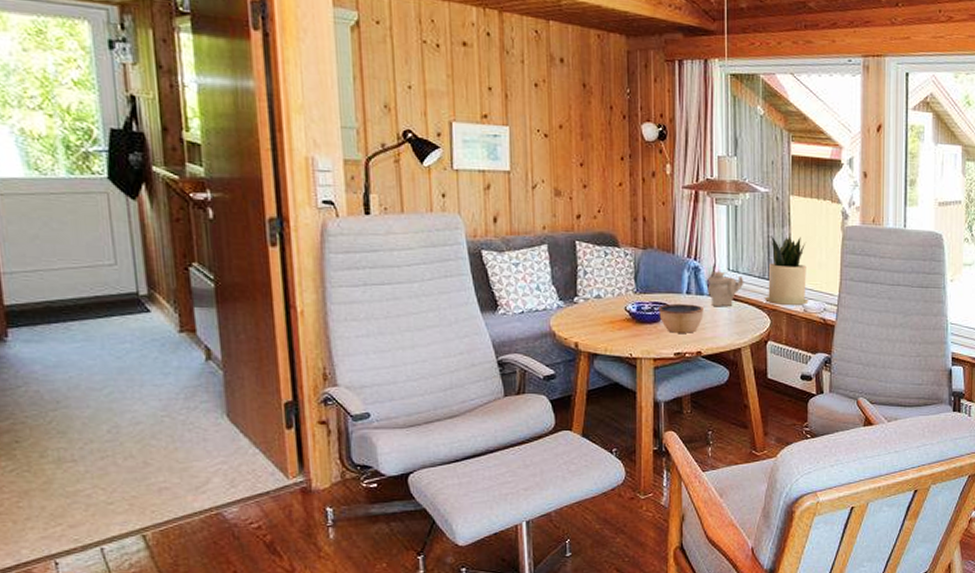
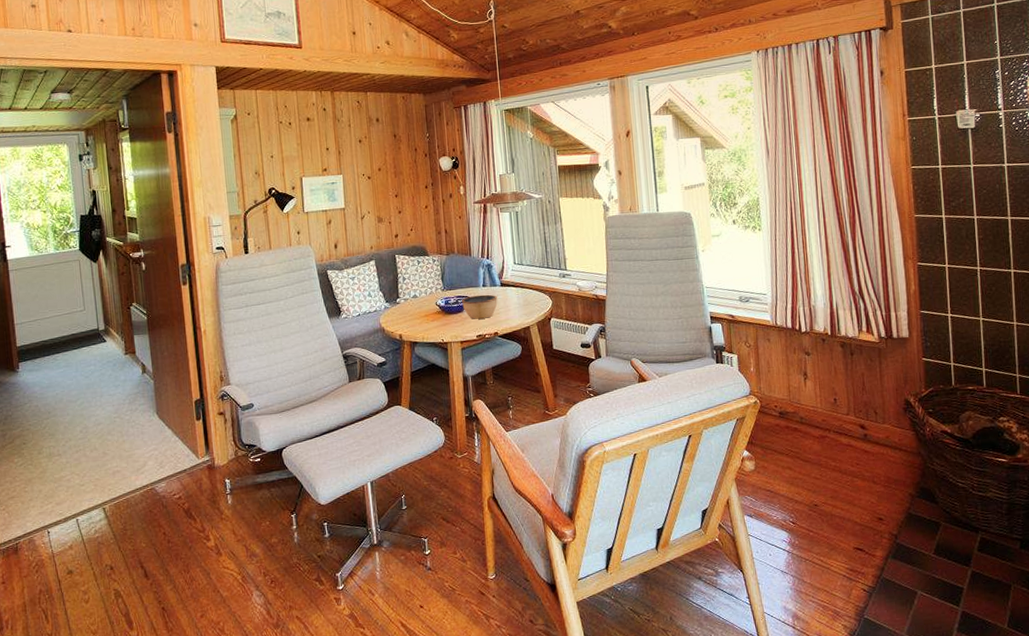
teapot: present [707,271,744,307] -> none [498,265,528,295]
planter: present [764,236,809,306] -> none [545,230,582,288]

